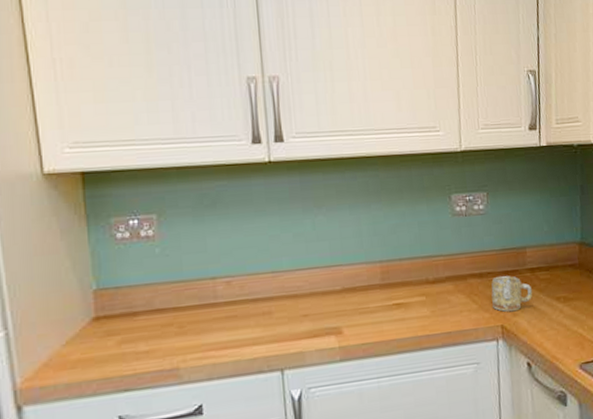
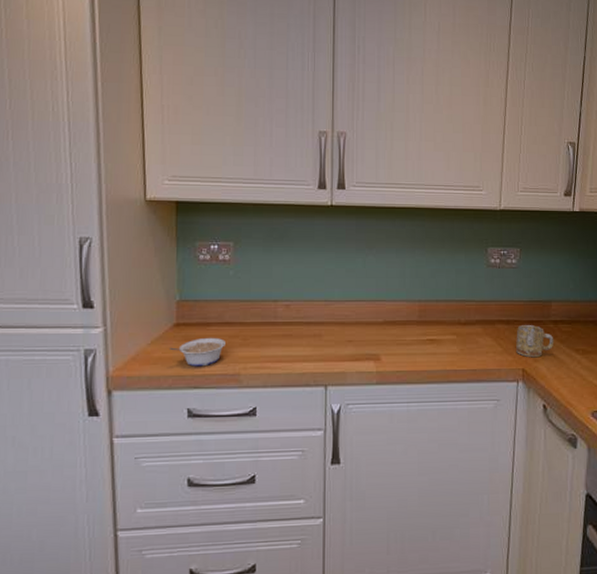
legume: none [89,328,158,366] -> present [169,337,225,367]

